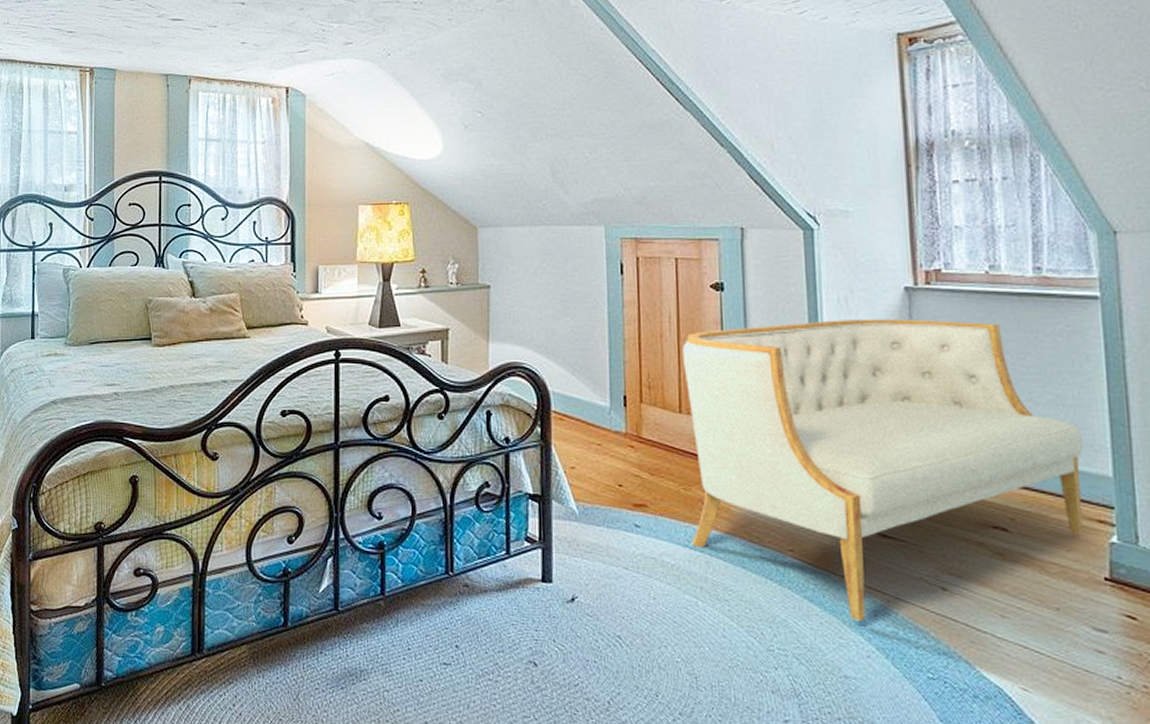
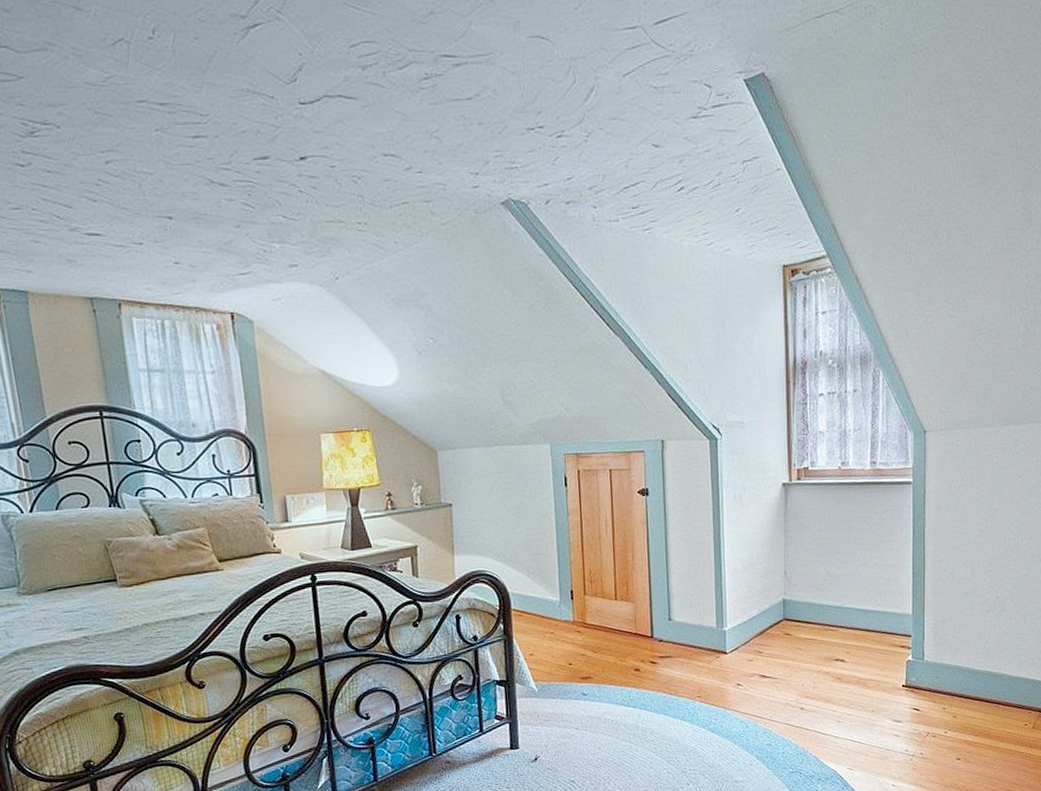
sofa: present [683,319,1083,621] -> none [617,507,894,741]

